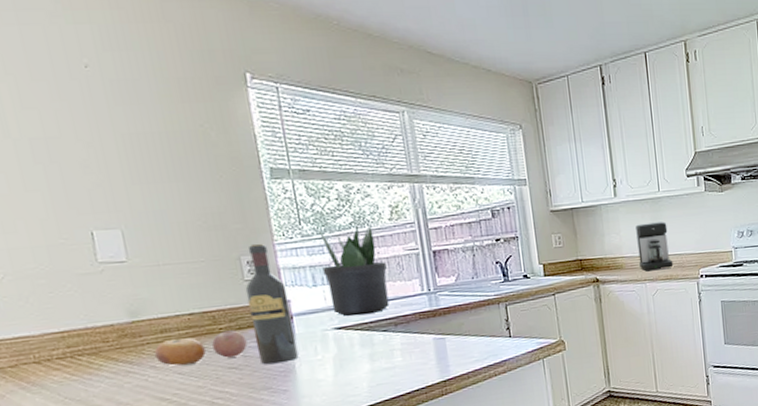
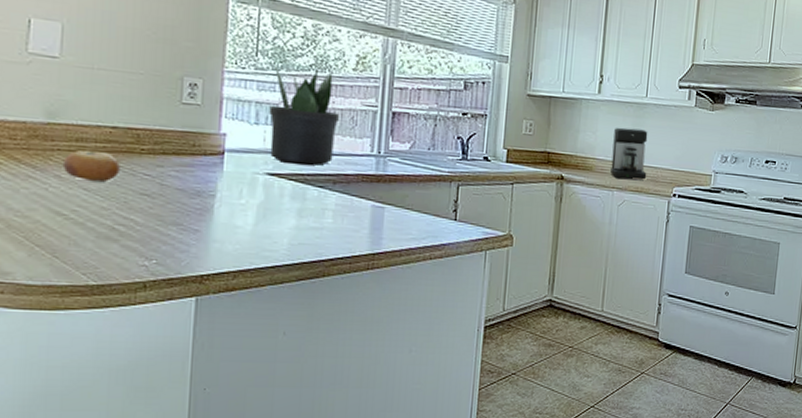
fruit: present [212,330,248,358] -> none [129,152,168,183]
wine bottle: present [245,243,299,364] -> none [176,66,225,199]

